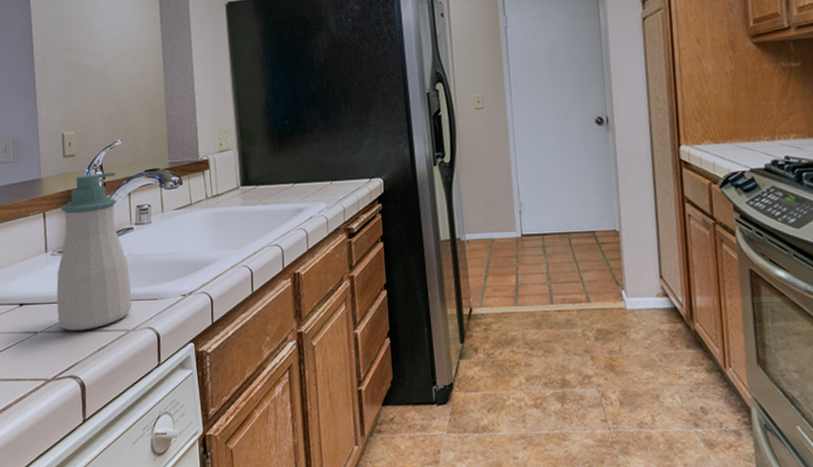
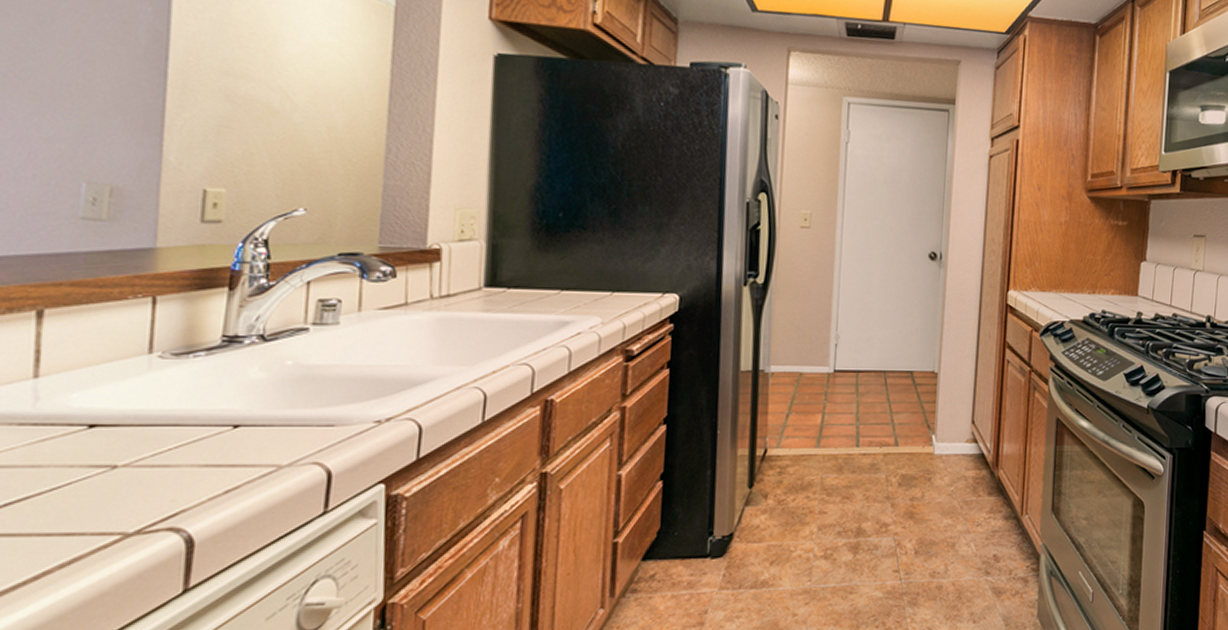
soap bottle: present [56,171,132,331] -> none [157,250,293,465]

